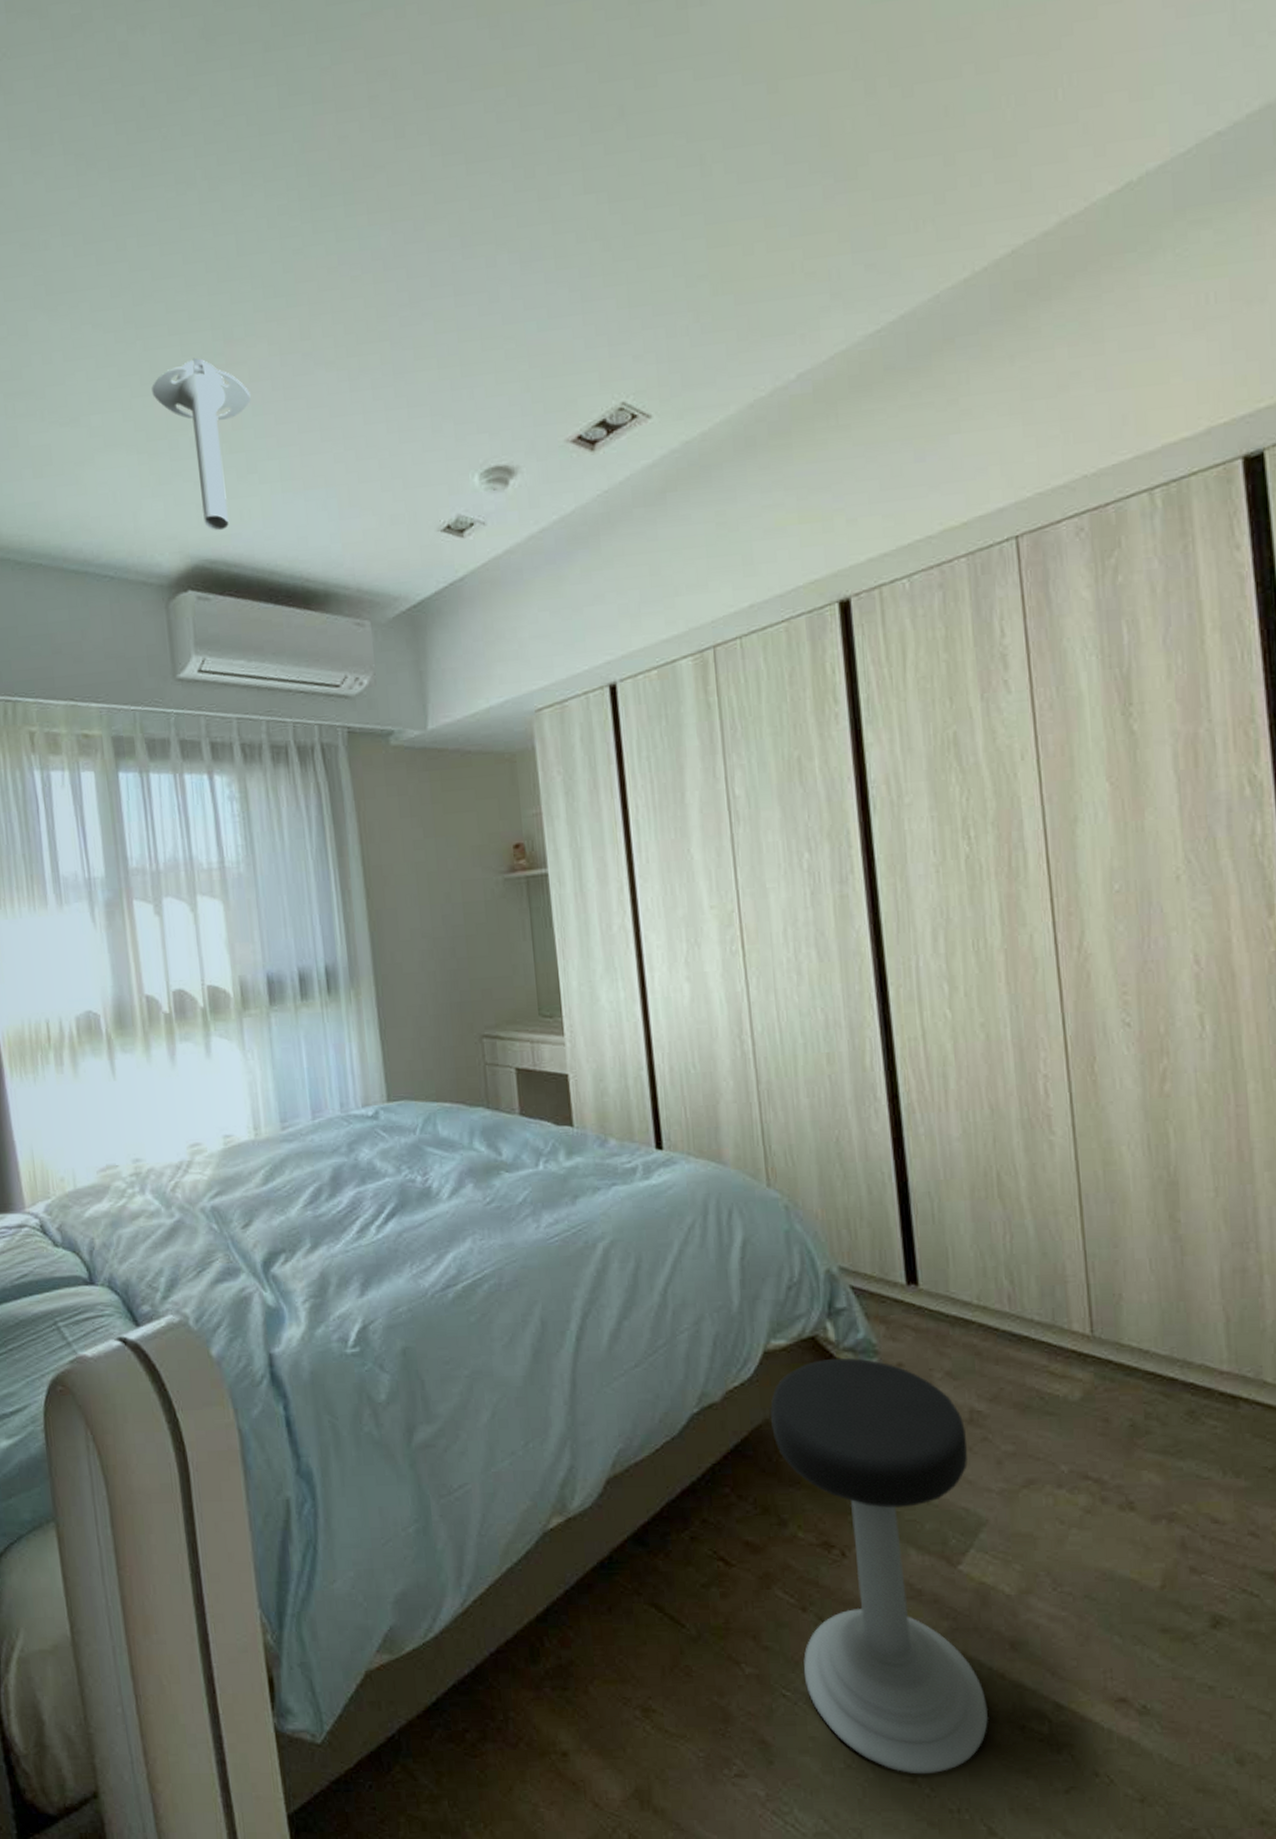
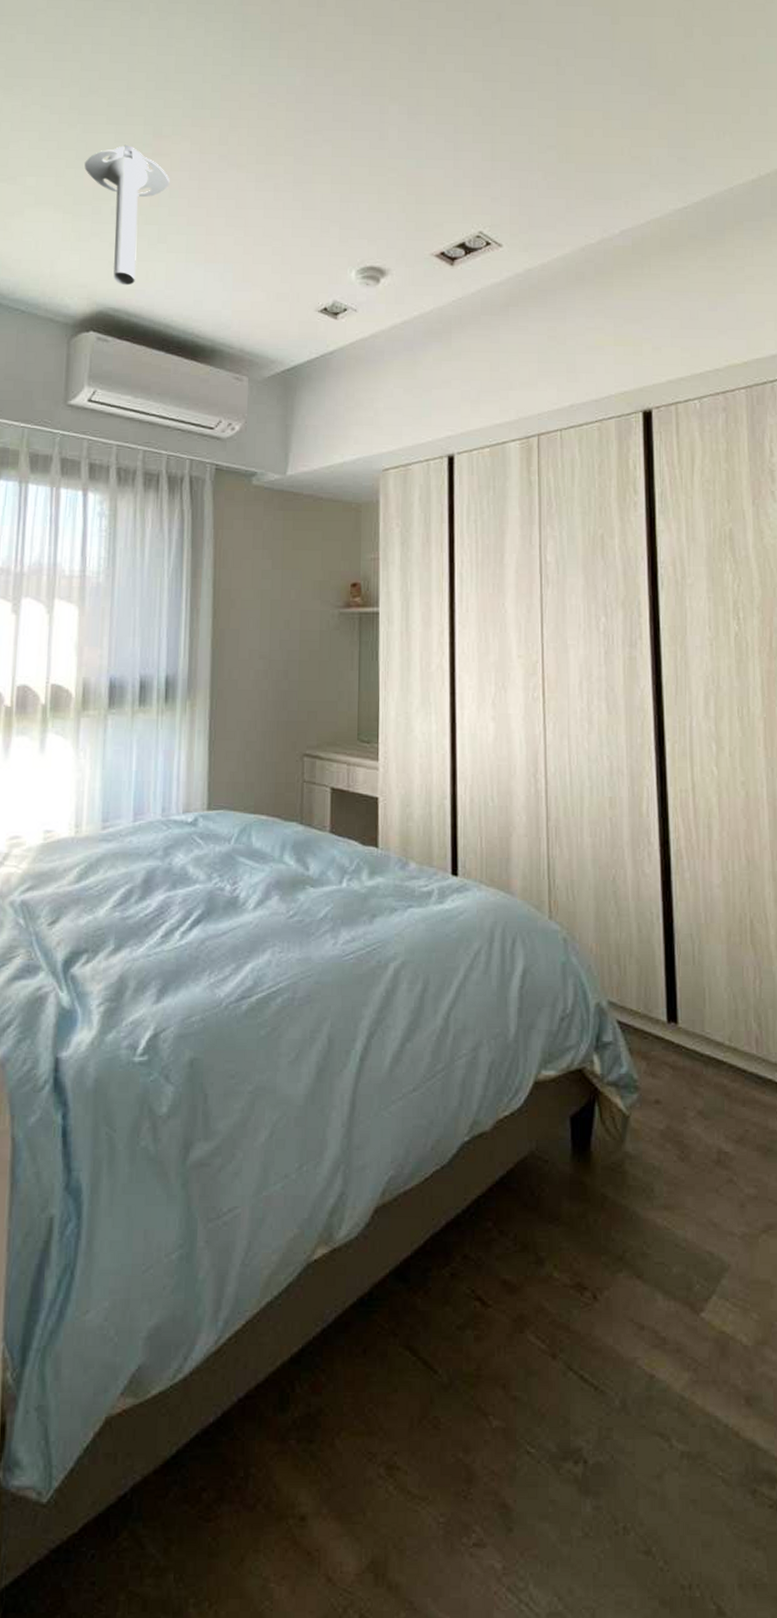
stool: present [770,1357,989,1775] -> none [537,1091,723,1545]

